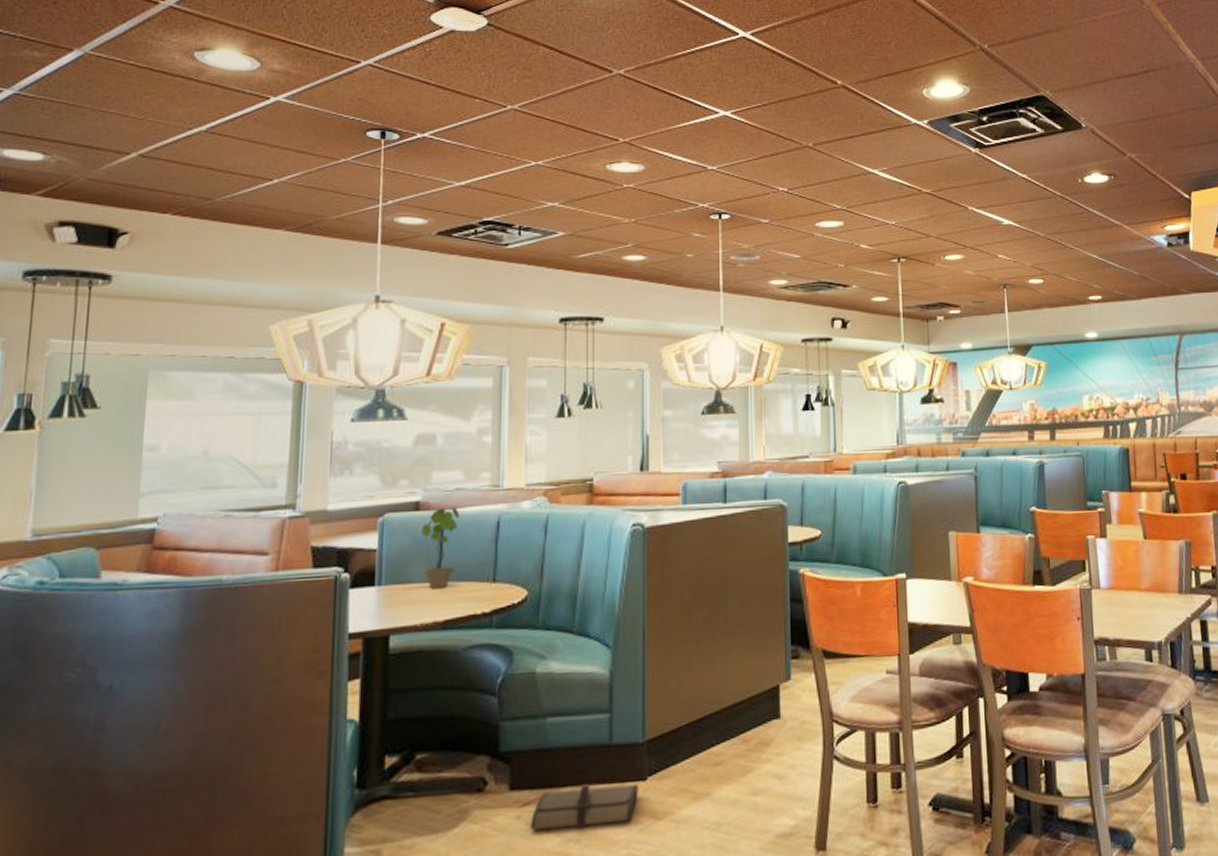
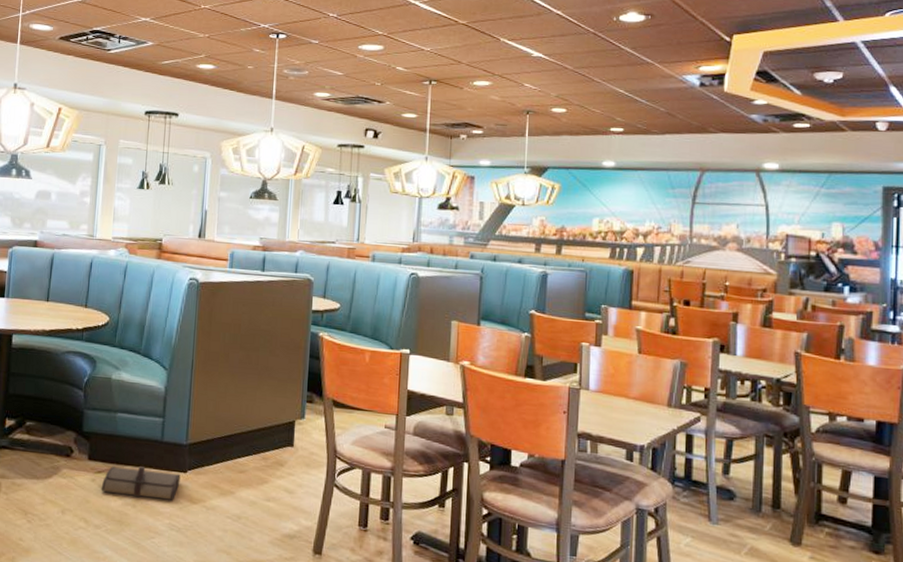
potted plant: present [421,506,460,591] -> none [37,247,65,308]

